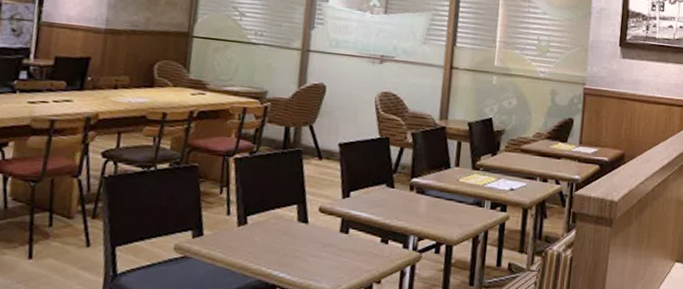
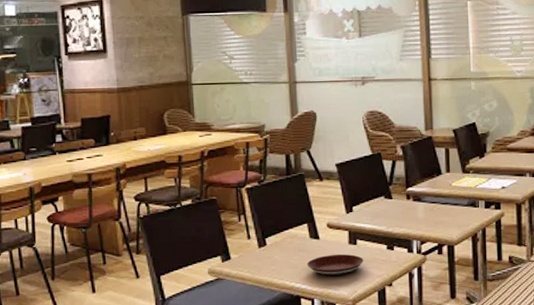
plate: none [289,242,354,266] -> present [306,254,364,276]

